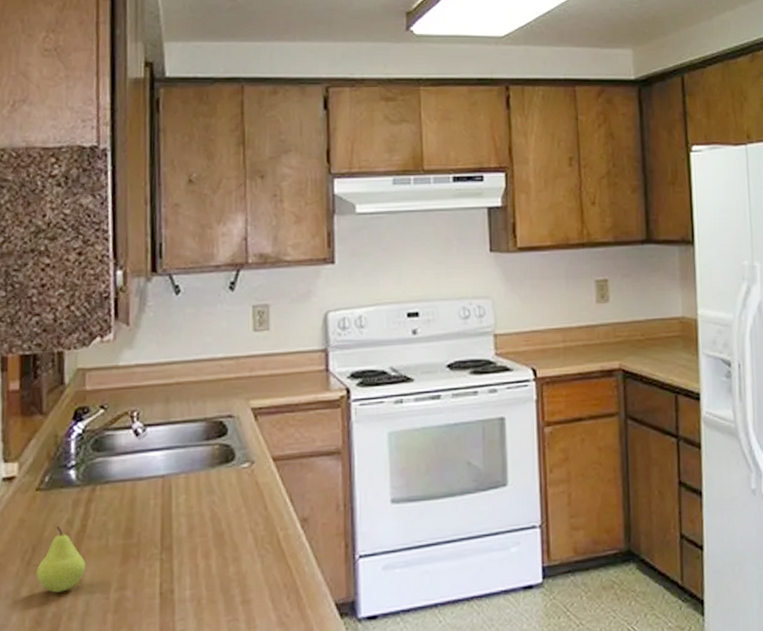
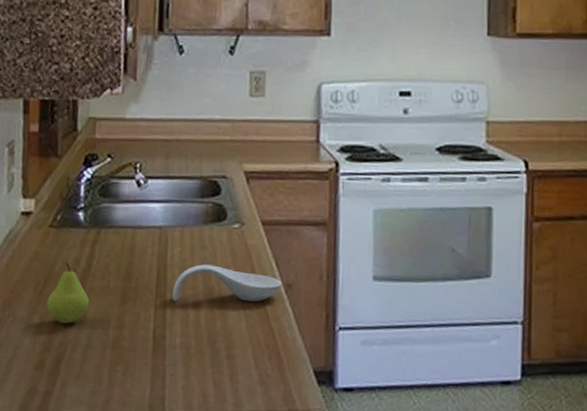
spoon rest: none [179,508,297,552] -> present [172,264,282,302]

